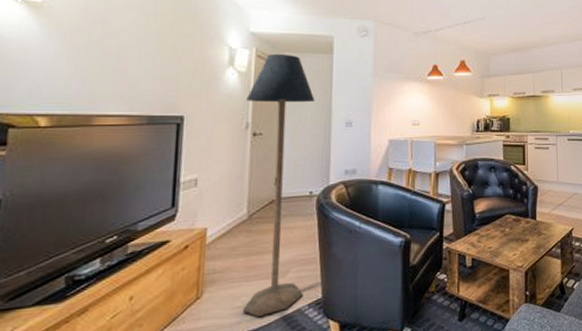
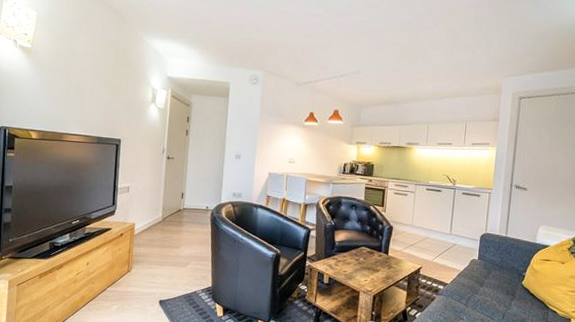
floor lamp: present [242,54,315,318] -> none [157,95,214,292]

